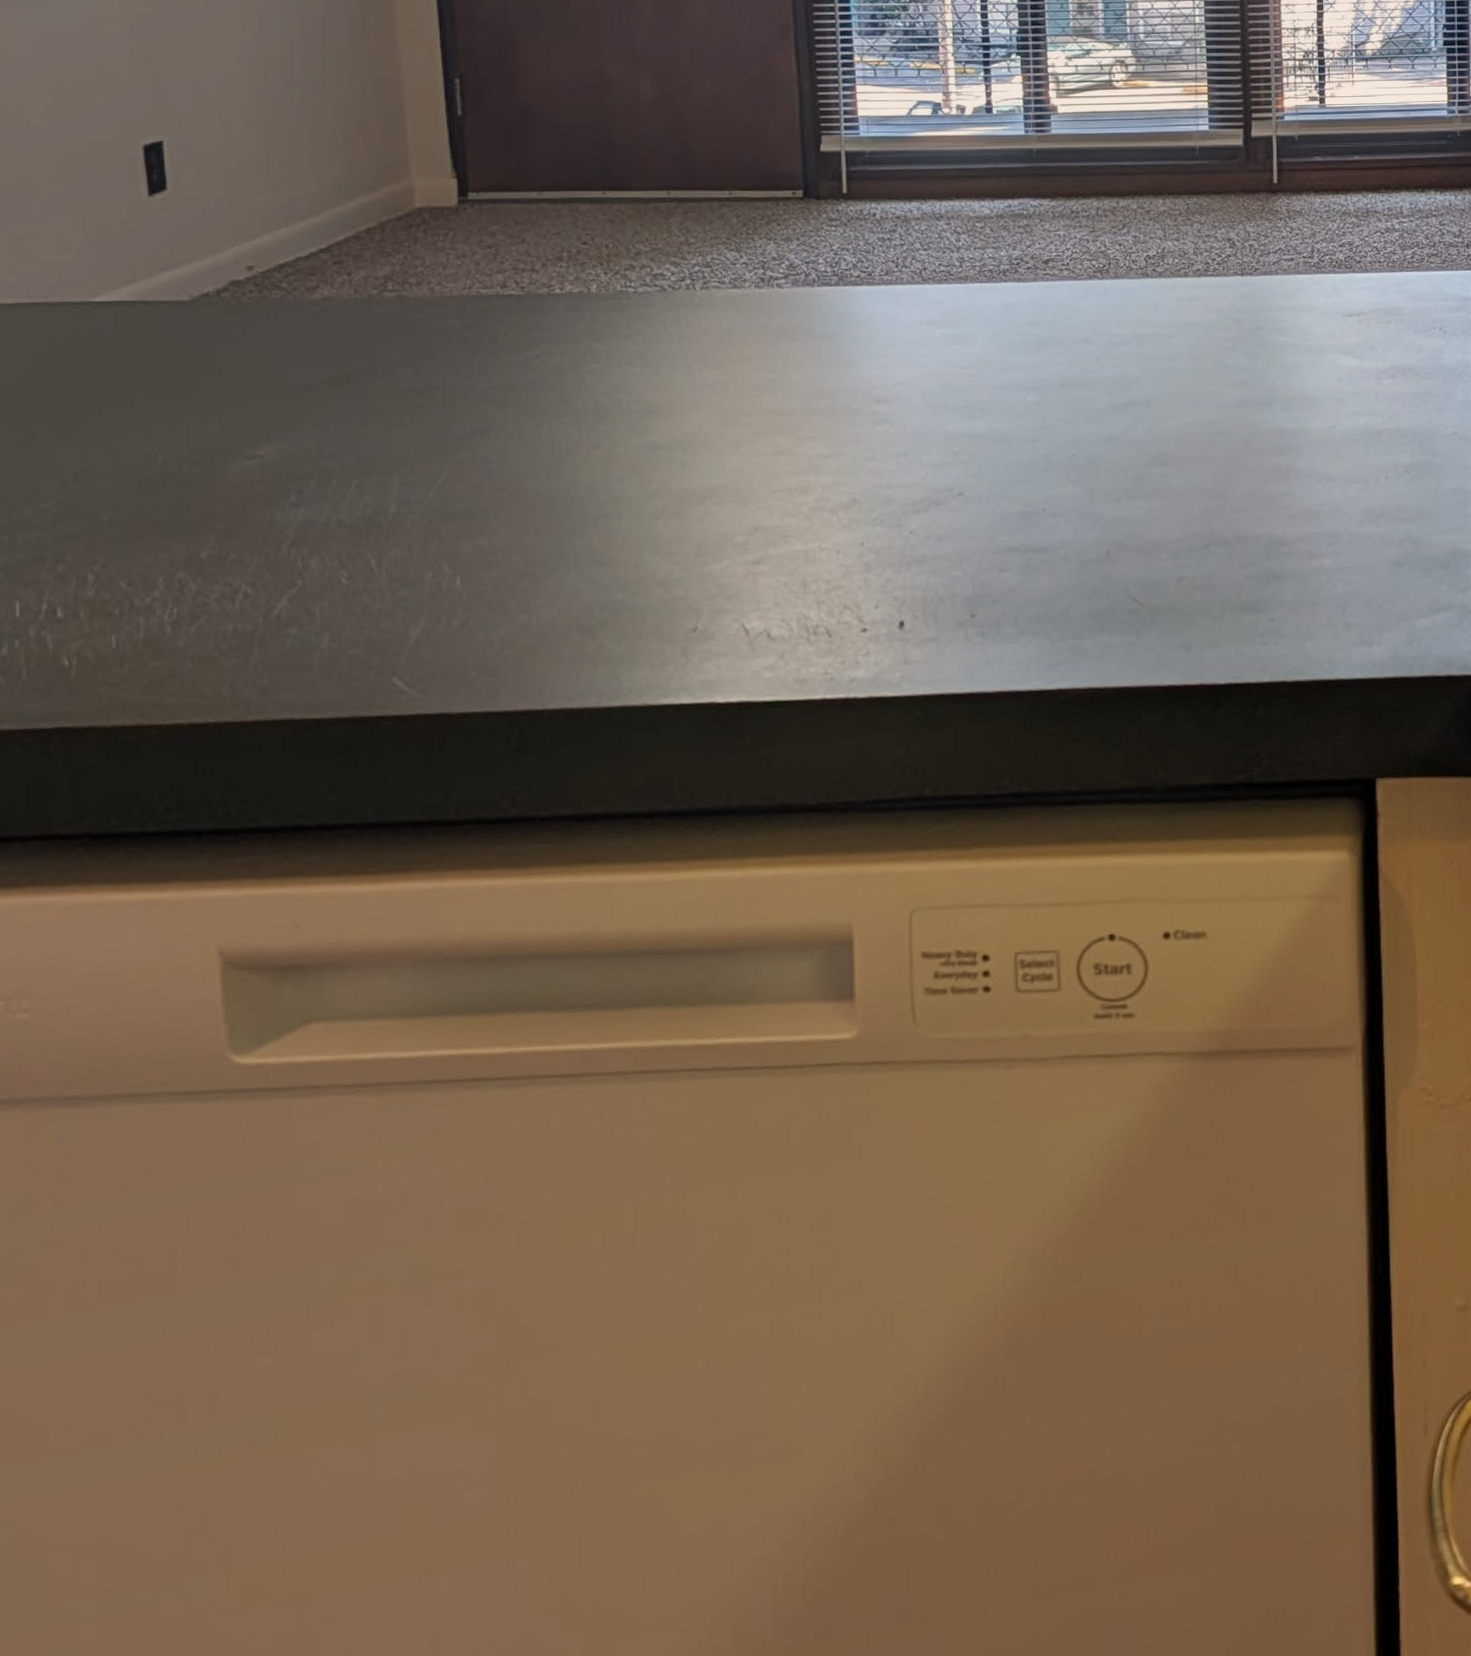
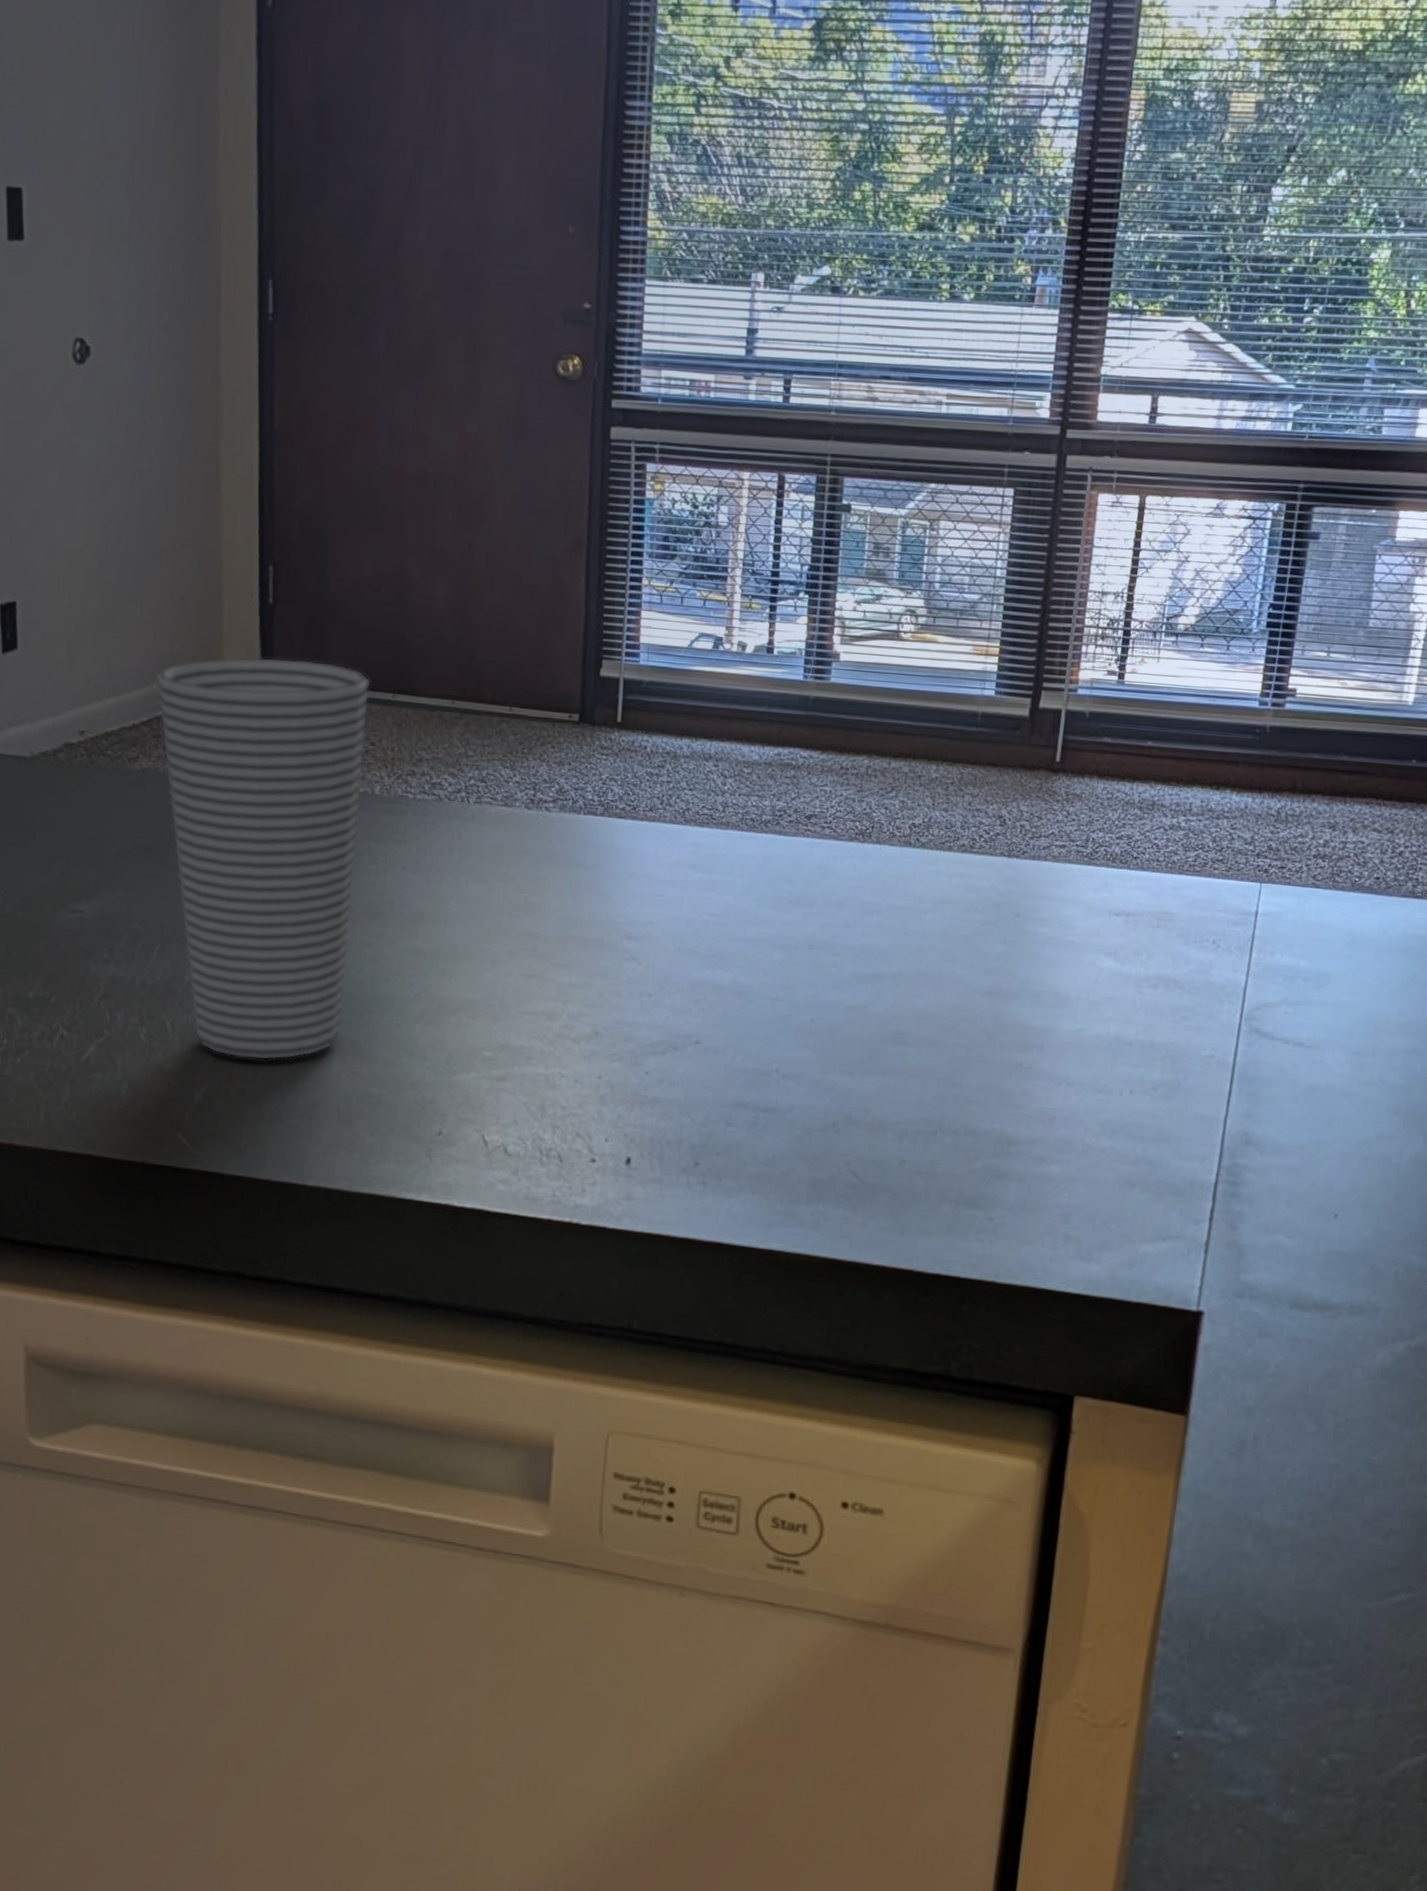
cup: none [334,167,577,586] -> present [156,657,370,1060]

